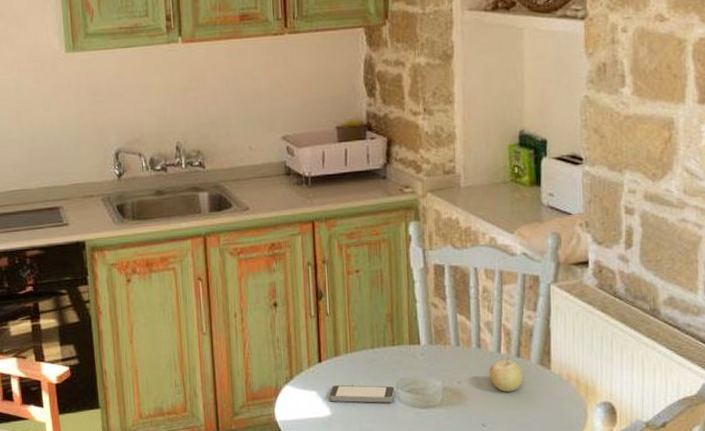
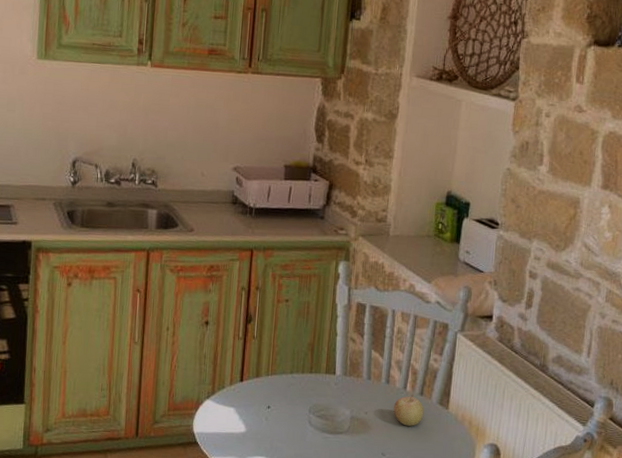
smartphone: present [328,384,395,403] -> none [245,404,307,426]

